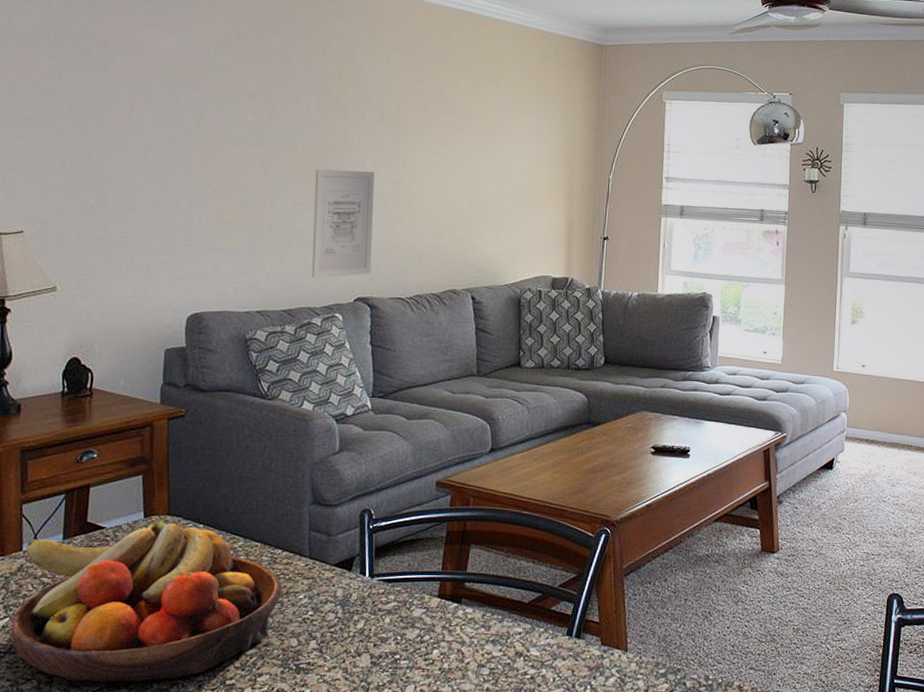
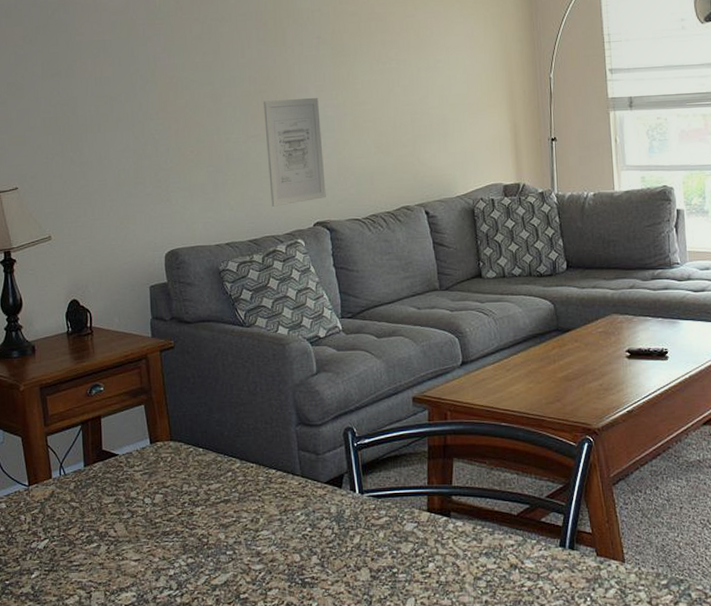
fruit bowl: present [10,519,283,683] -> none [50,445,282,597]

